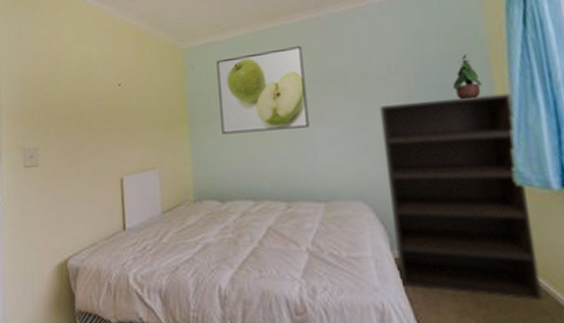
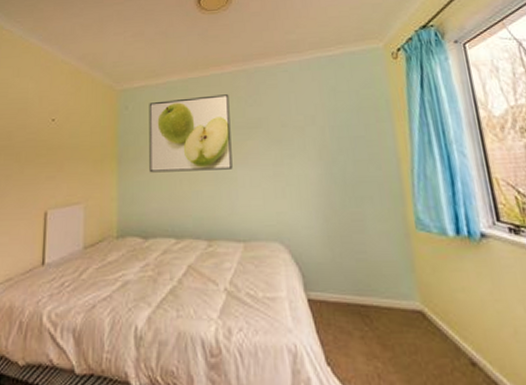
bookshelf: present [379,92,543,301] -> none [297,146,442,344]
potted plant: present [453,54,482,99] -> none [362,110,387,150]

